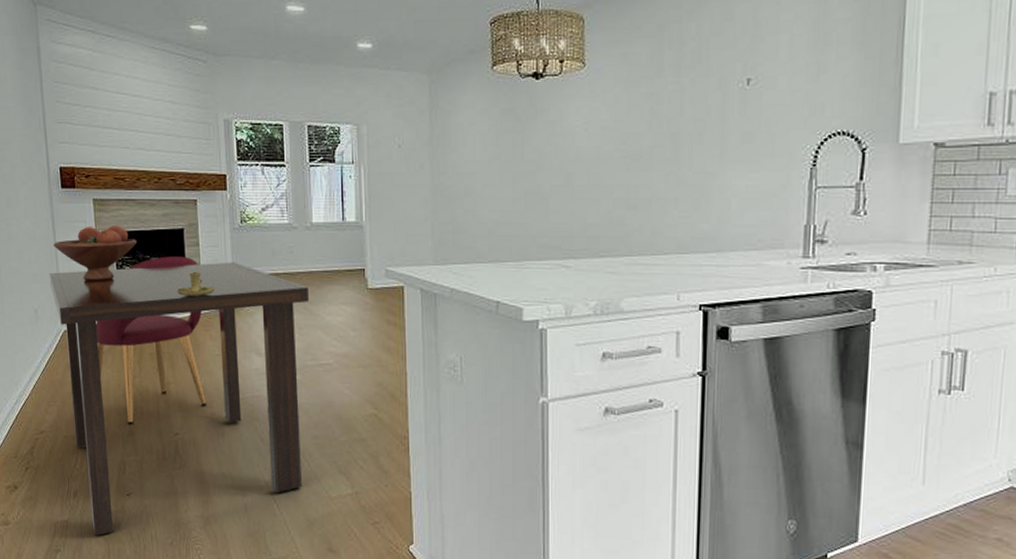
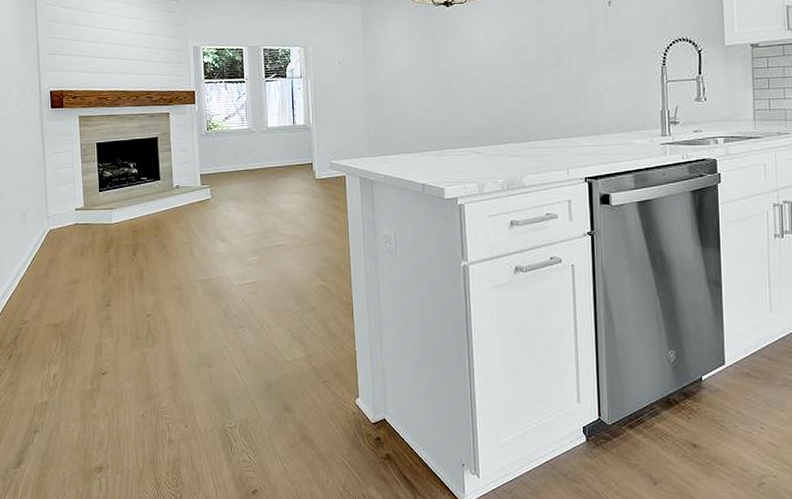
dining table: present [49,262,309,536] -> none [37,163,265,414]
fruit bowl: present [53,226,137,281] -> none [42,138,116,186]
dining chair: present [96,256,206,426] -> none [78,161,176,310]
candlestick: present [176,271,215,297] -> none [150,172,184,194]

